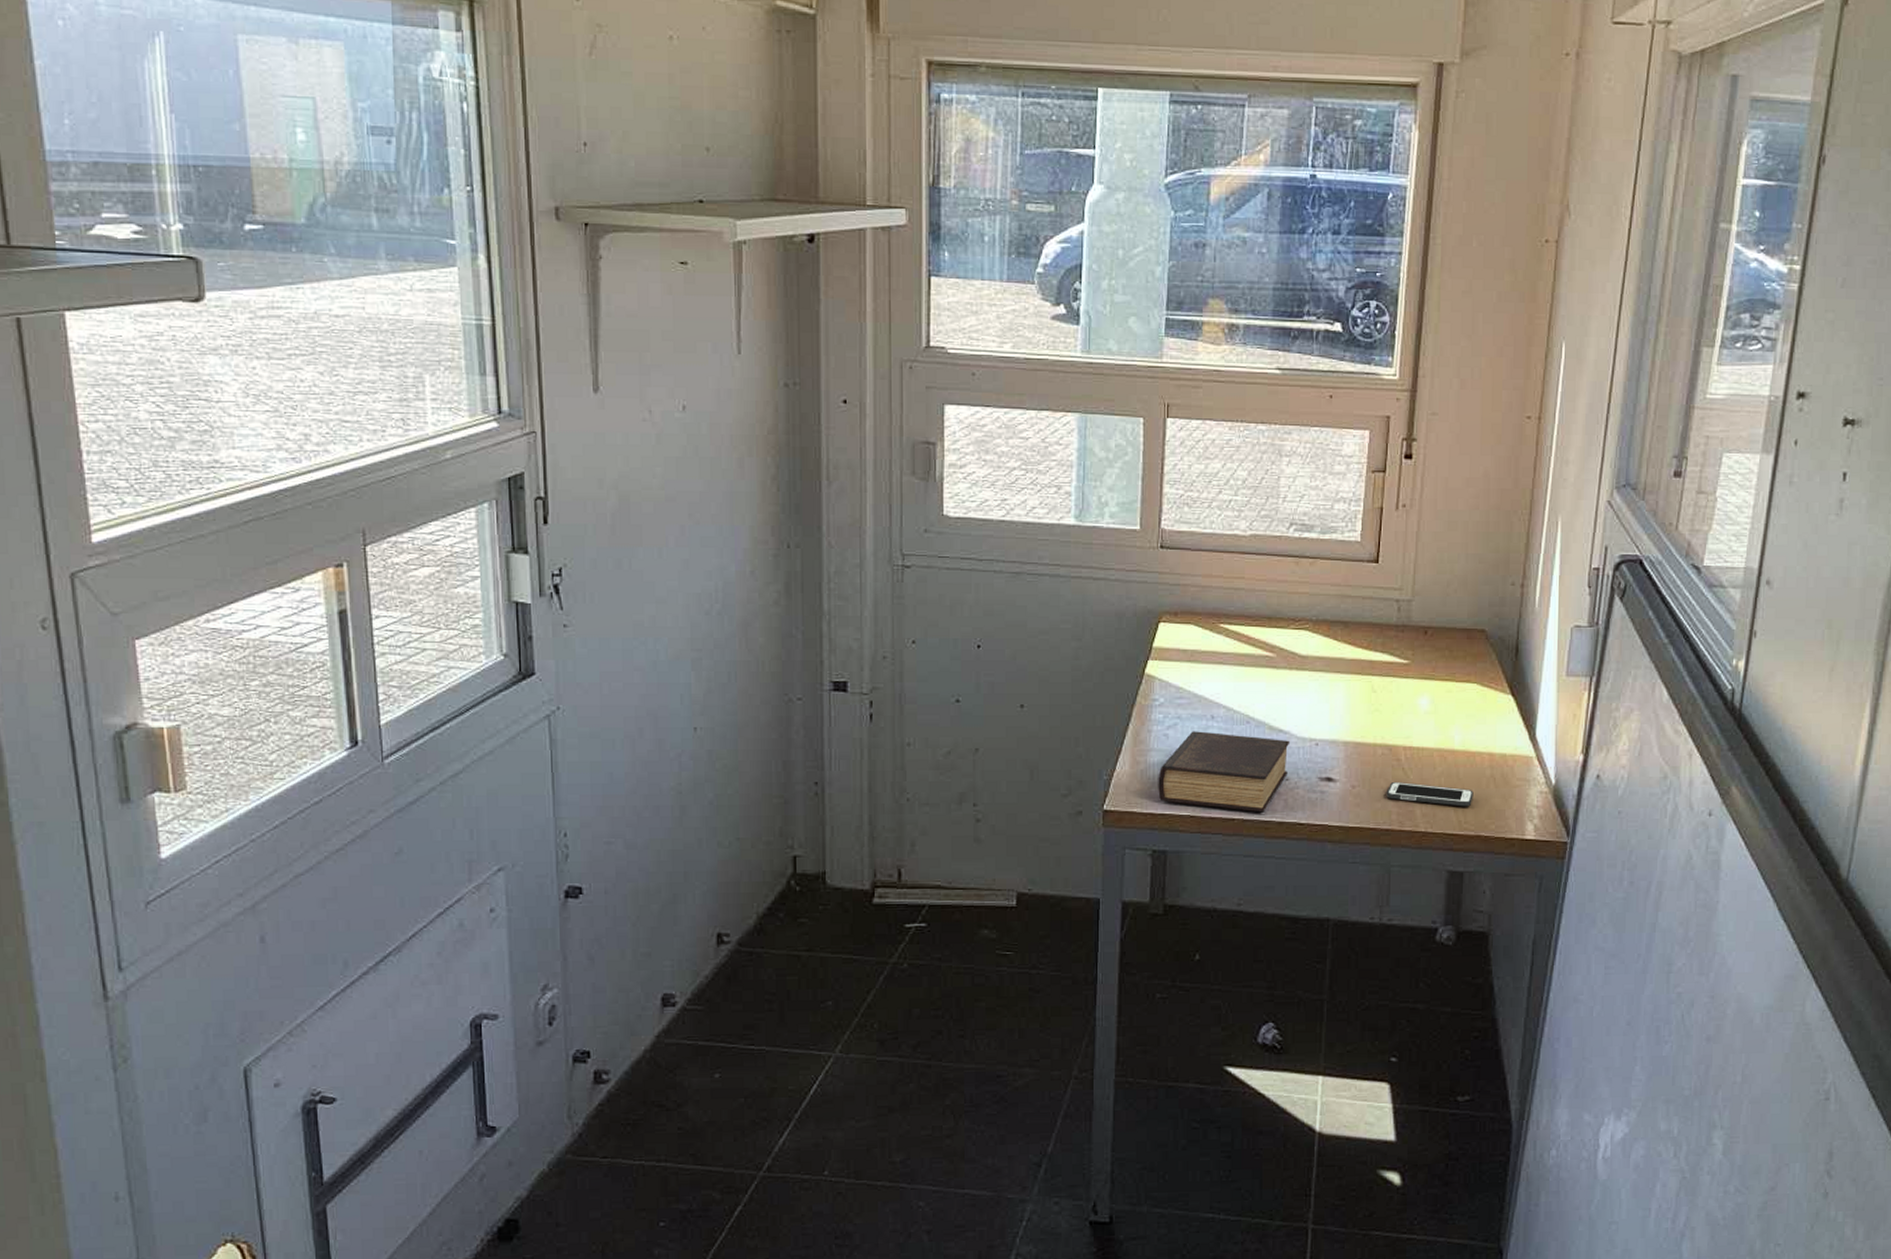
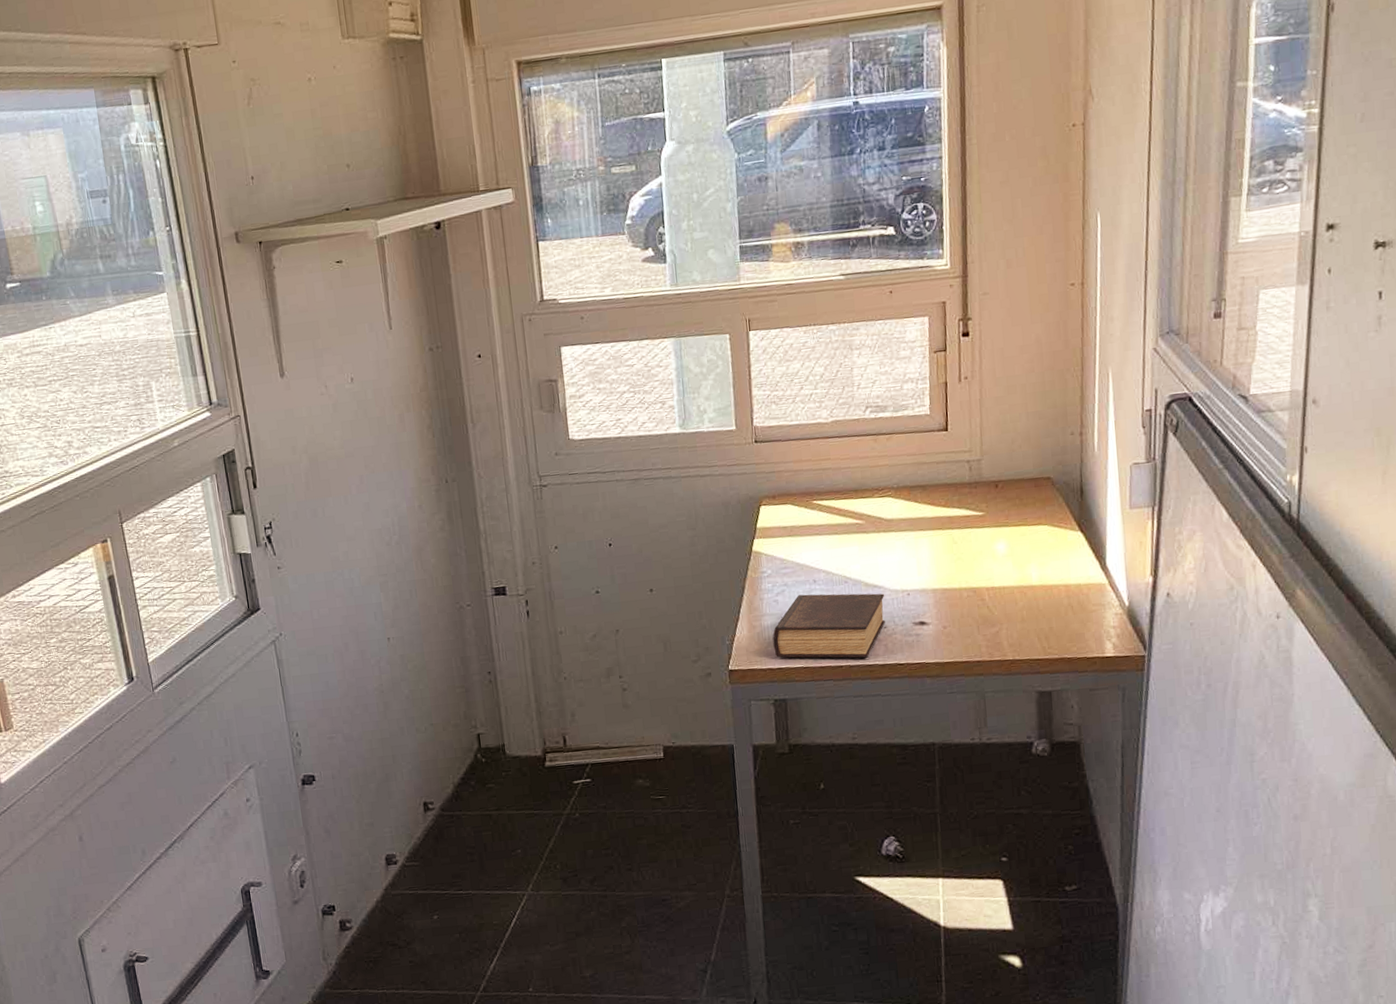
cell phone: present [1386,781,1473,807] -> none [974,618,1054,635]

